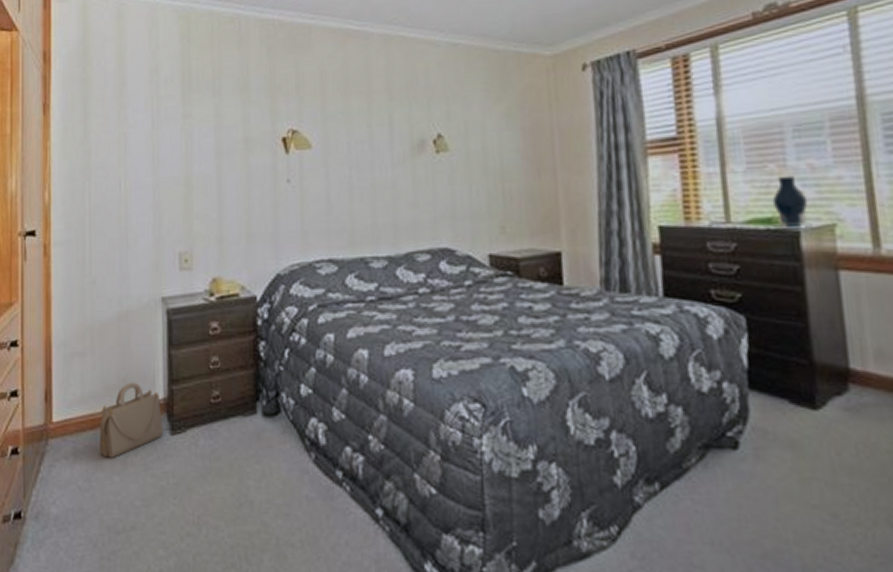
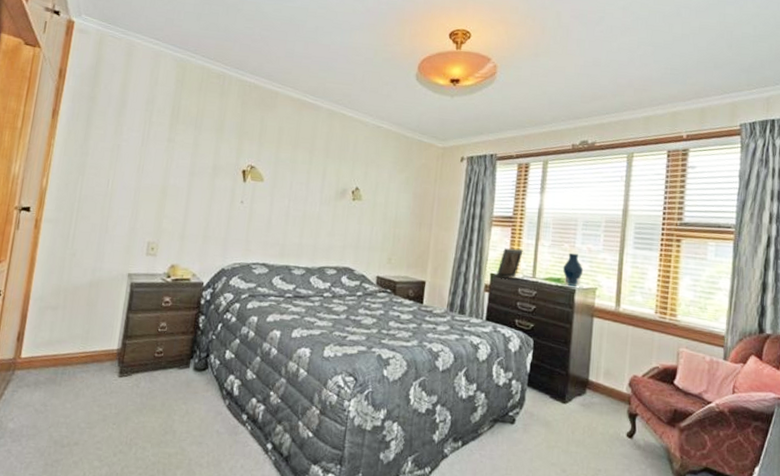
handbag: present [98,382,163,458] -> none [57,334,115,390]
picture frame: none [667,183,704,233] -> present [496,248,524,279]

